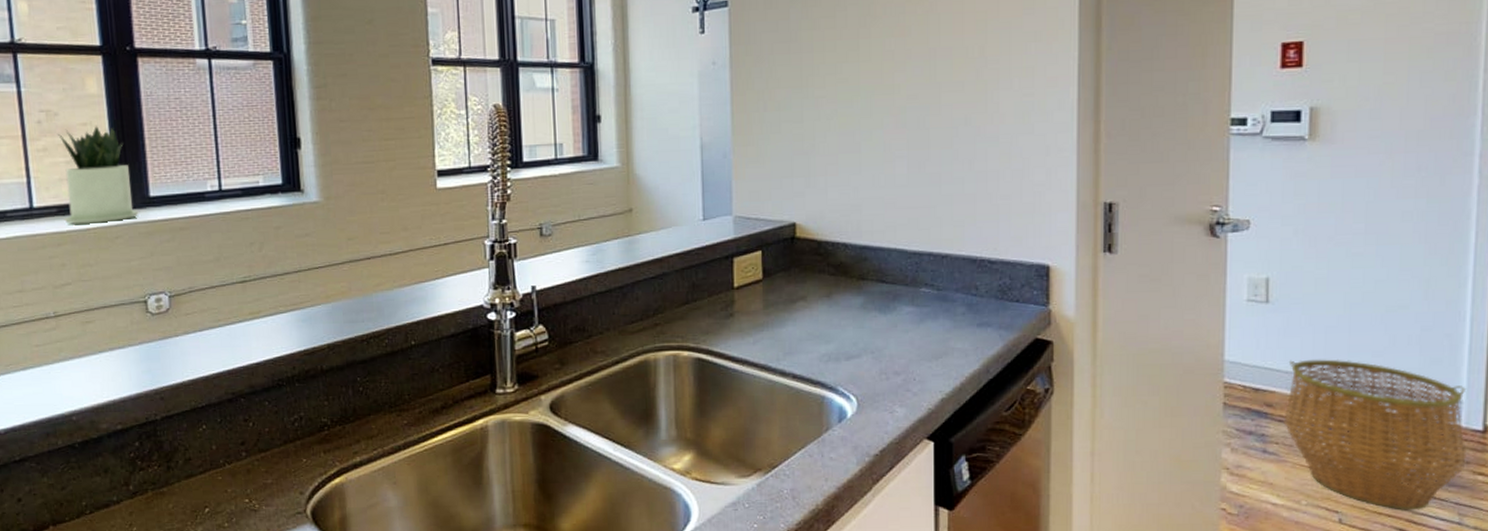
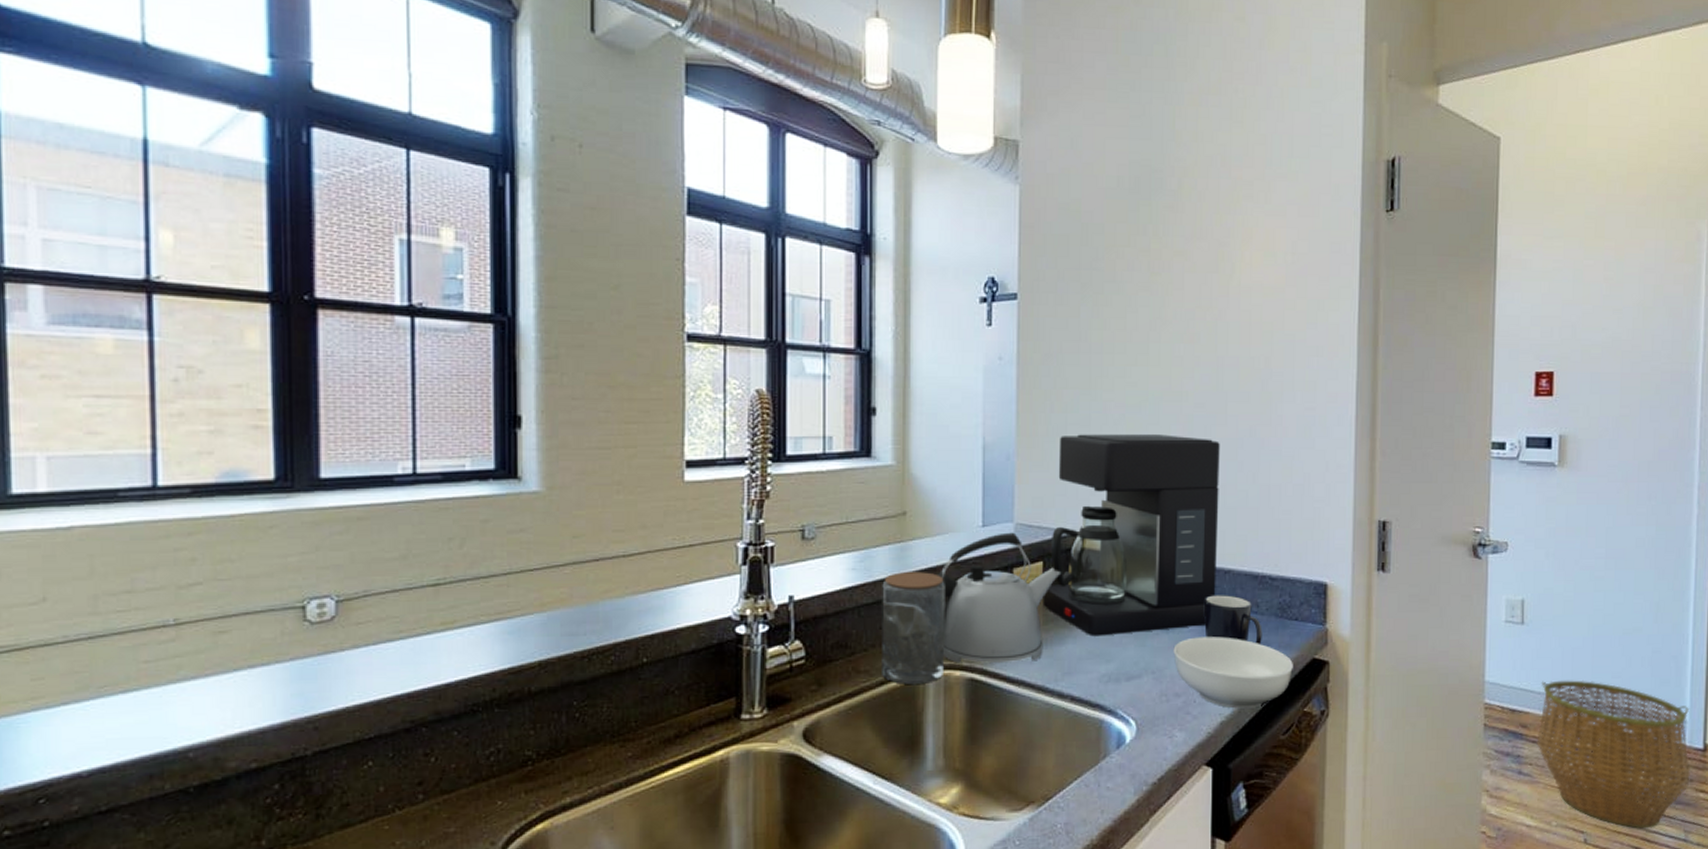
planter: present [58,126,140,224] -> none [199,389,306,509]
jar: none [613,263,674,363] -> present [882,572,945,684]
kettle: none [664,224,780,345] -> present [938,532,1062,663]
coffee maker: none [762,127,935,319] -> present [1042,434,1220,637]
bowl: none [892,318,1015,386] -> present [1173,636,1293,709]
mug: none [921,278,982,326] -> present [1203,595,1262,646]

